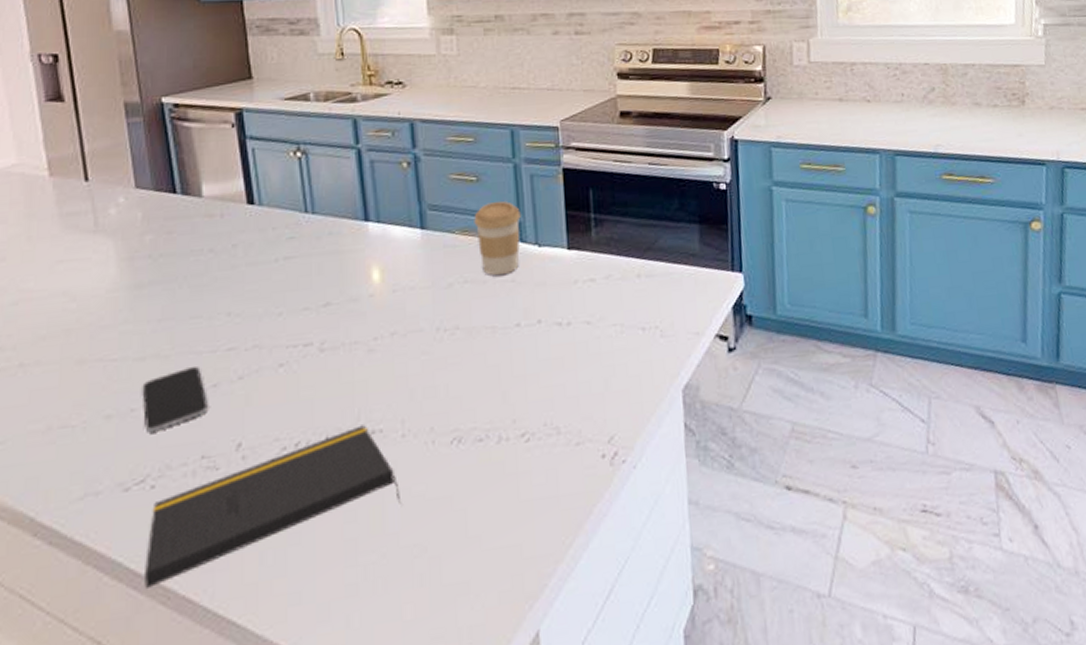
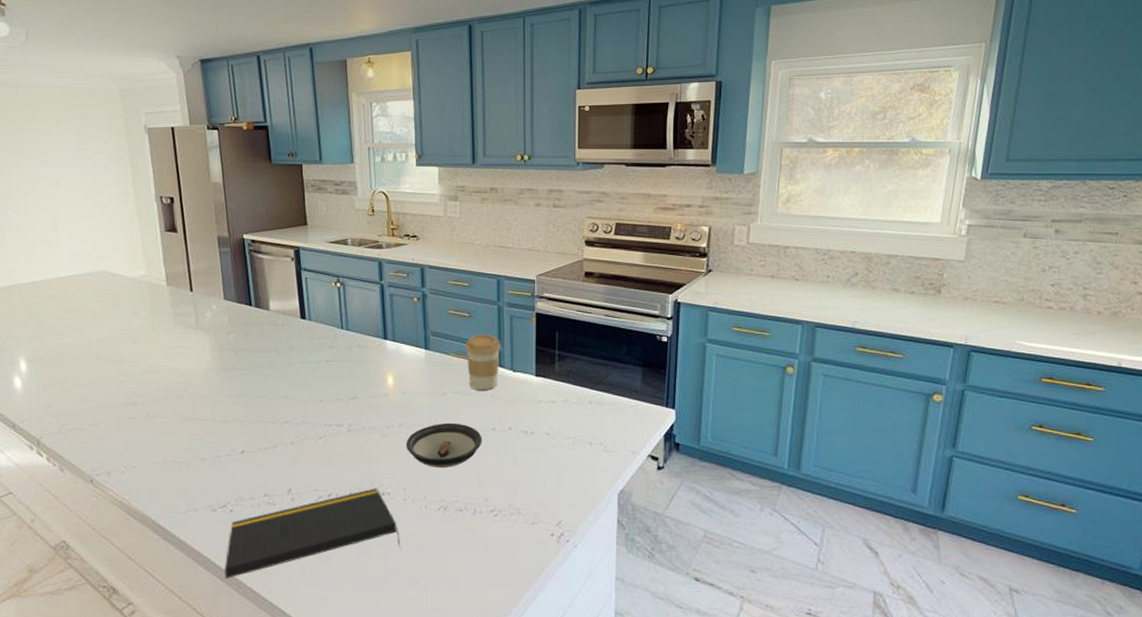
smartphone: present [142,365,208,433] -> none [225,431,269,474]
saucer: none [401,322,504,387] -> present [406,422,482,467]

